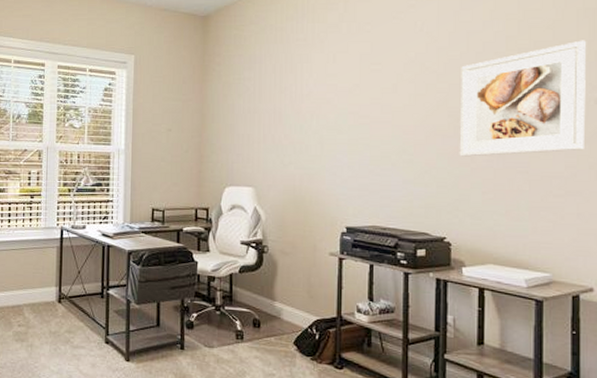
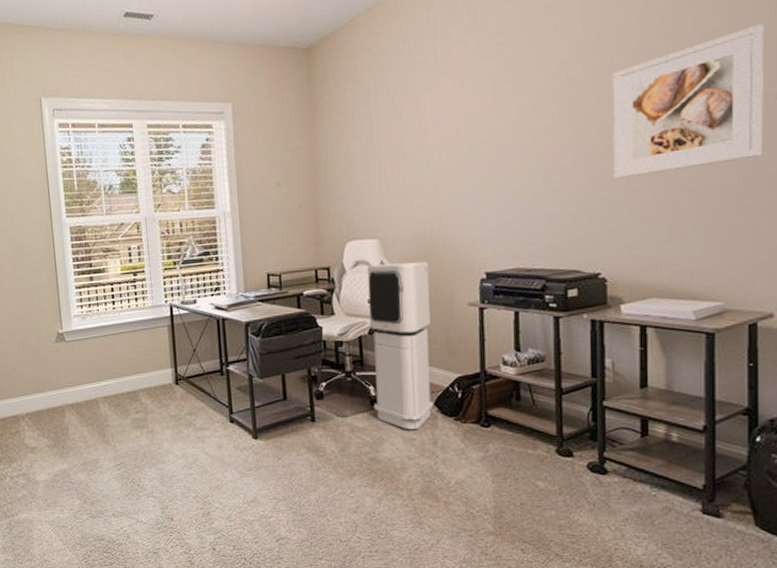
air purifier: none [238,210,297,366] -> present [367,261,434,430]

